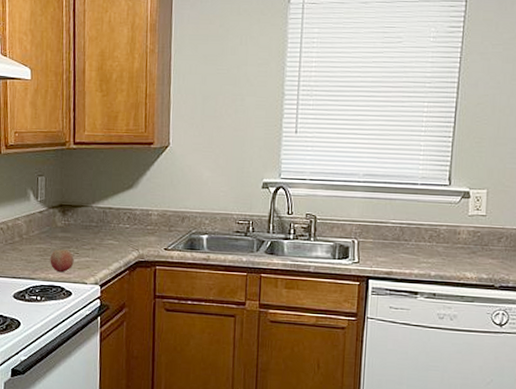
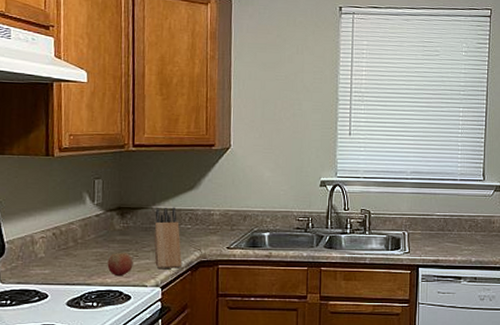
knife block: none [93,206,120,268] -> present [154,207,182,270]

